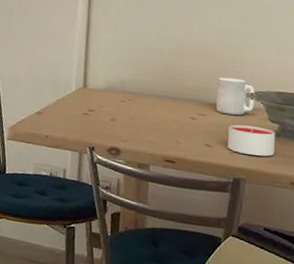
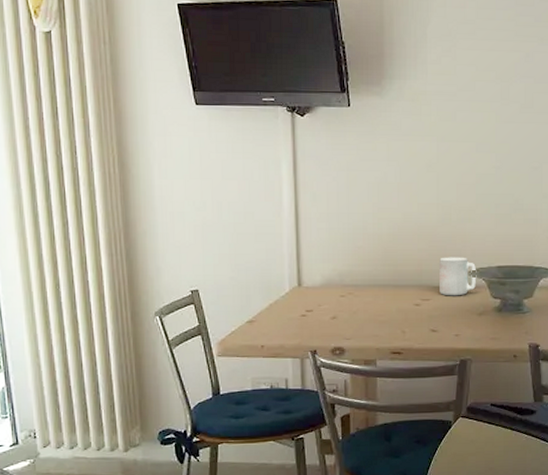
candle: present [228,124,276,157] -> none [453,304,498,334]

